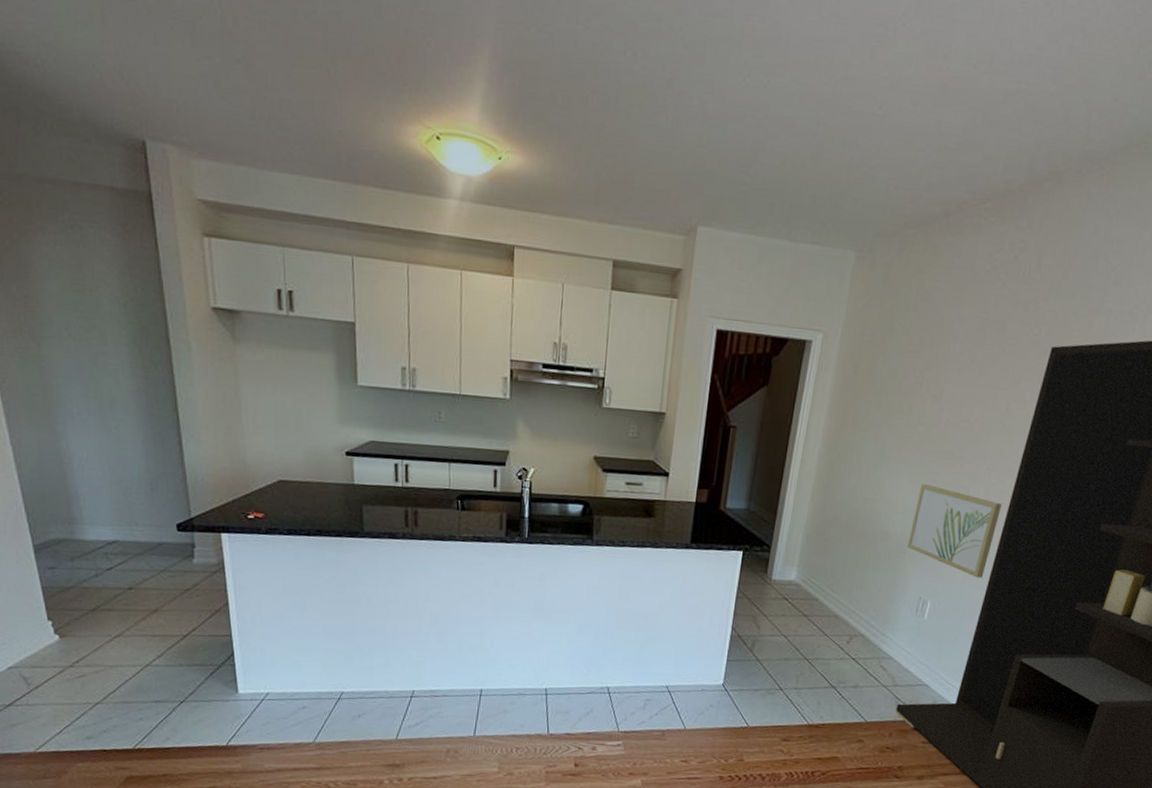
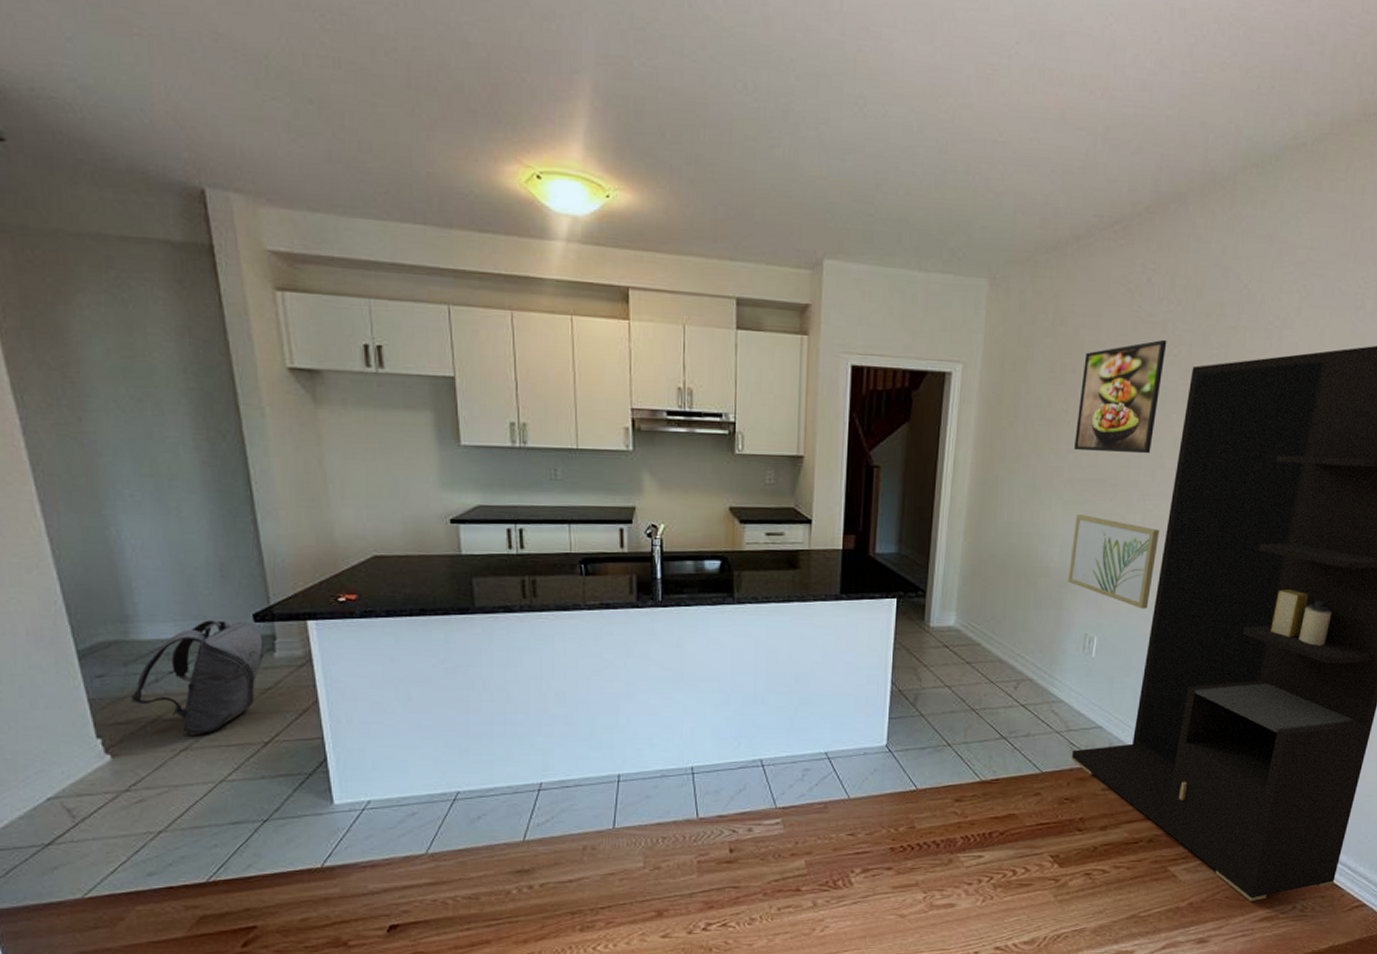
backpack: none [76,526,186,625] -> present [131,619,265,735]
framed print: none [925,319,1028,430] -> present [1074,340,1167,454]

